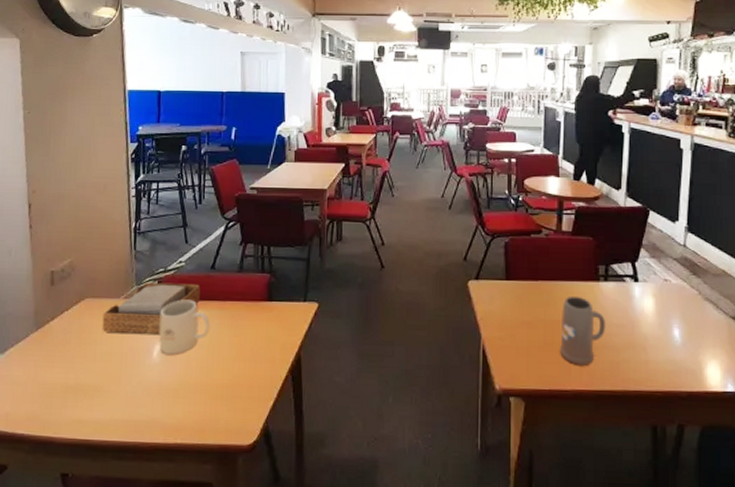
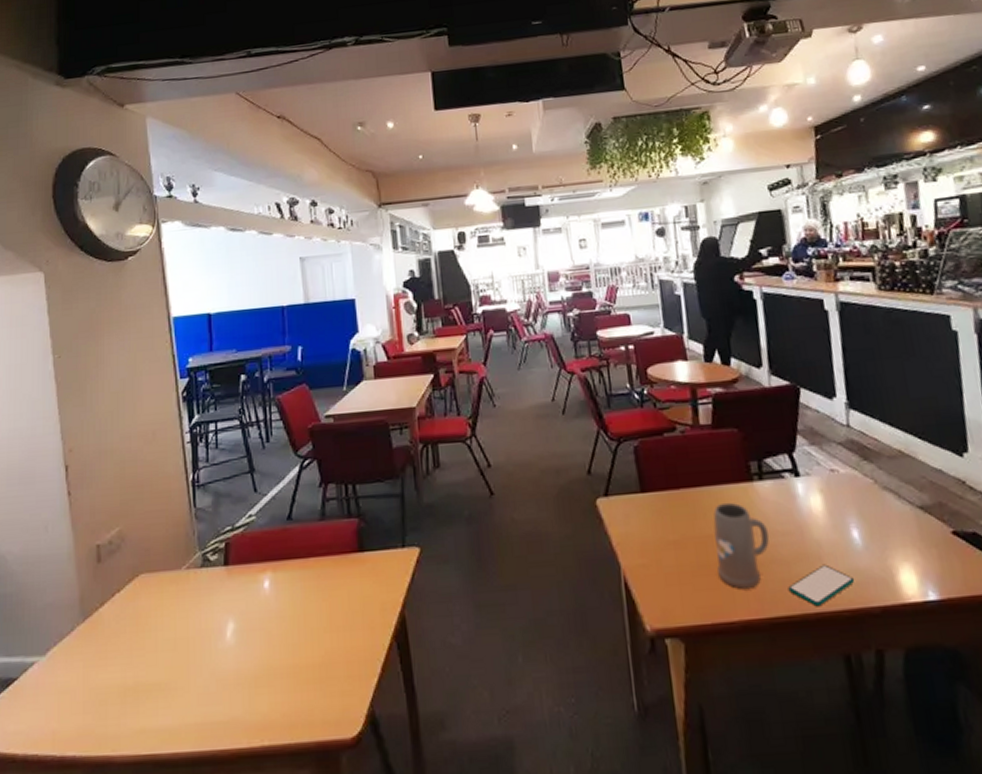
napkin holder: present [102,282,200,334] -> none [162,540,277,614]
mug: present [159,300,211,354] -> none [230,561,293,633]
smartphone: none [615,354,670,386] -> present [788,564,855,607]

